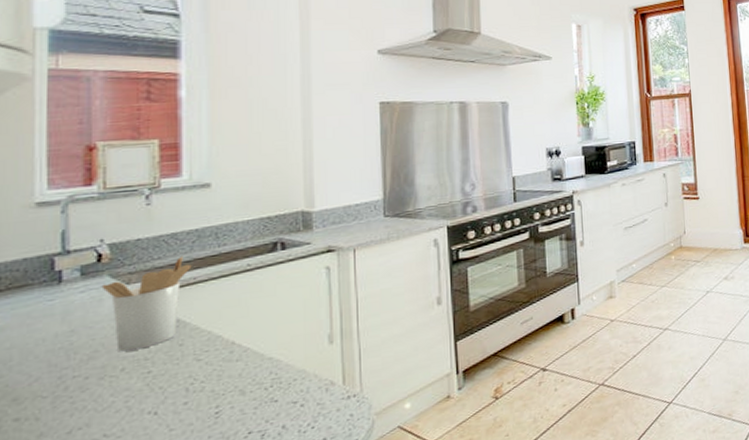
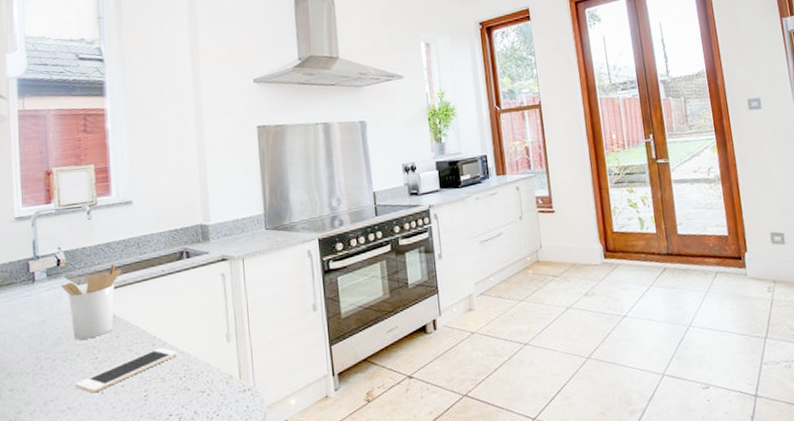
cell phone: none [117,354,264,415] -> present [76,347,178,393]

